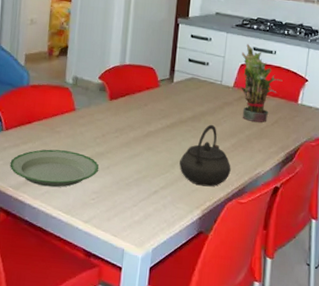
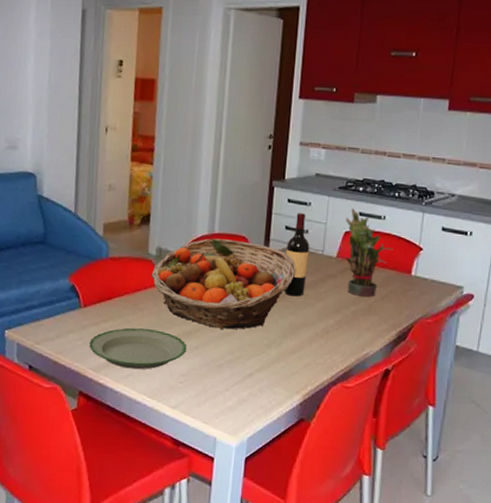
fruit basket: none [68,68,198,151] -> present [151,238,296,330]
kettle: present [179,124,231,187] -> none [277,299,335,369]
wine bottle: none [187,47,210,122] -> present [284,213,310,297]

